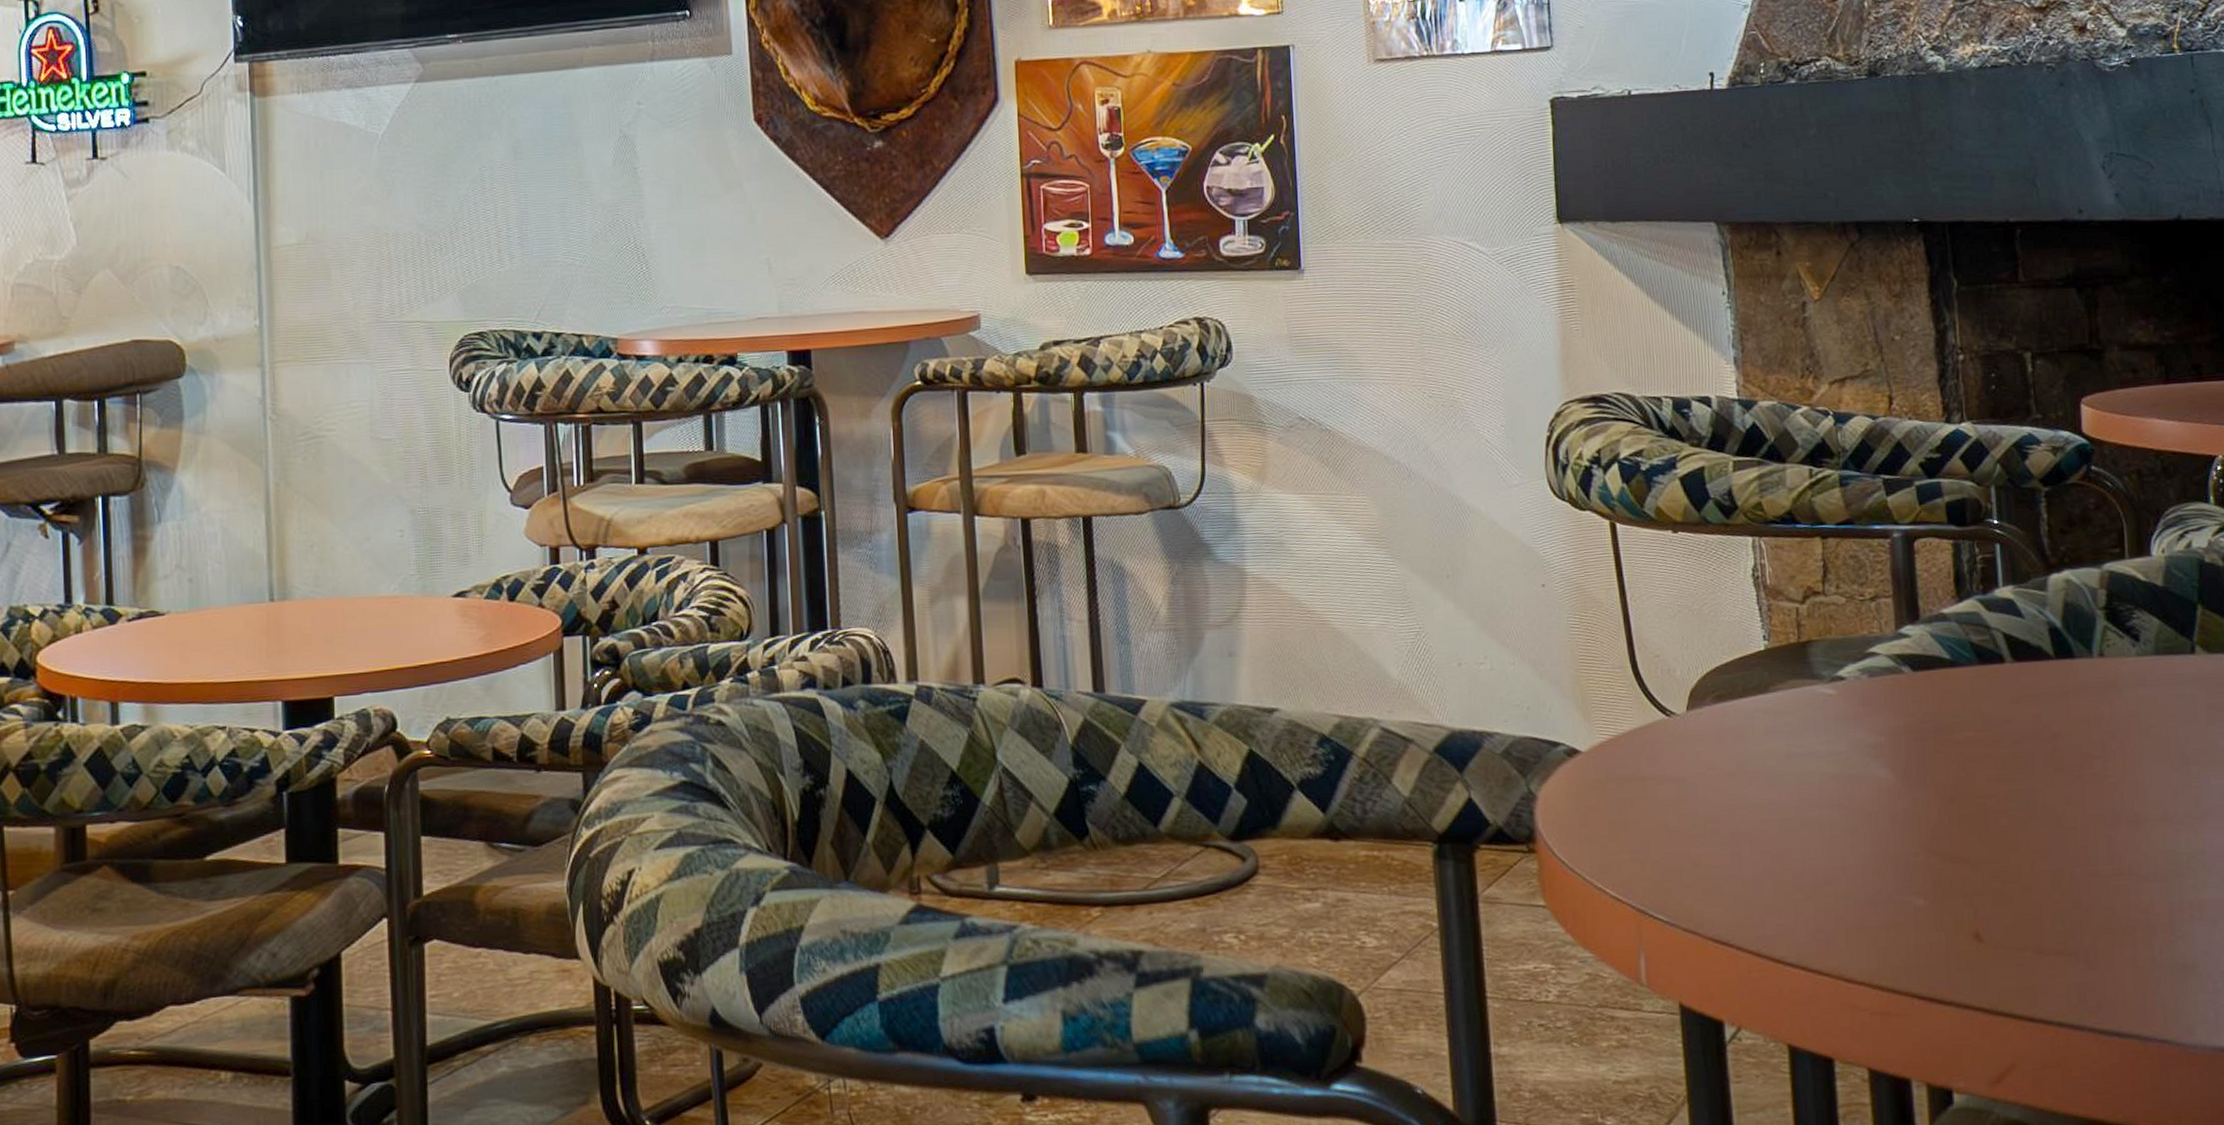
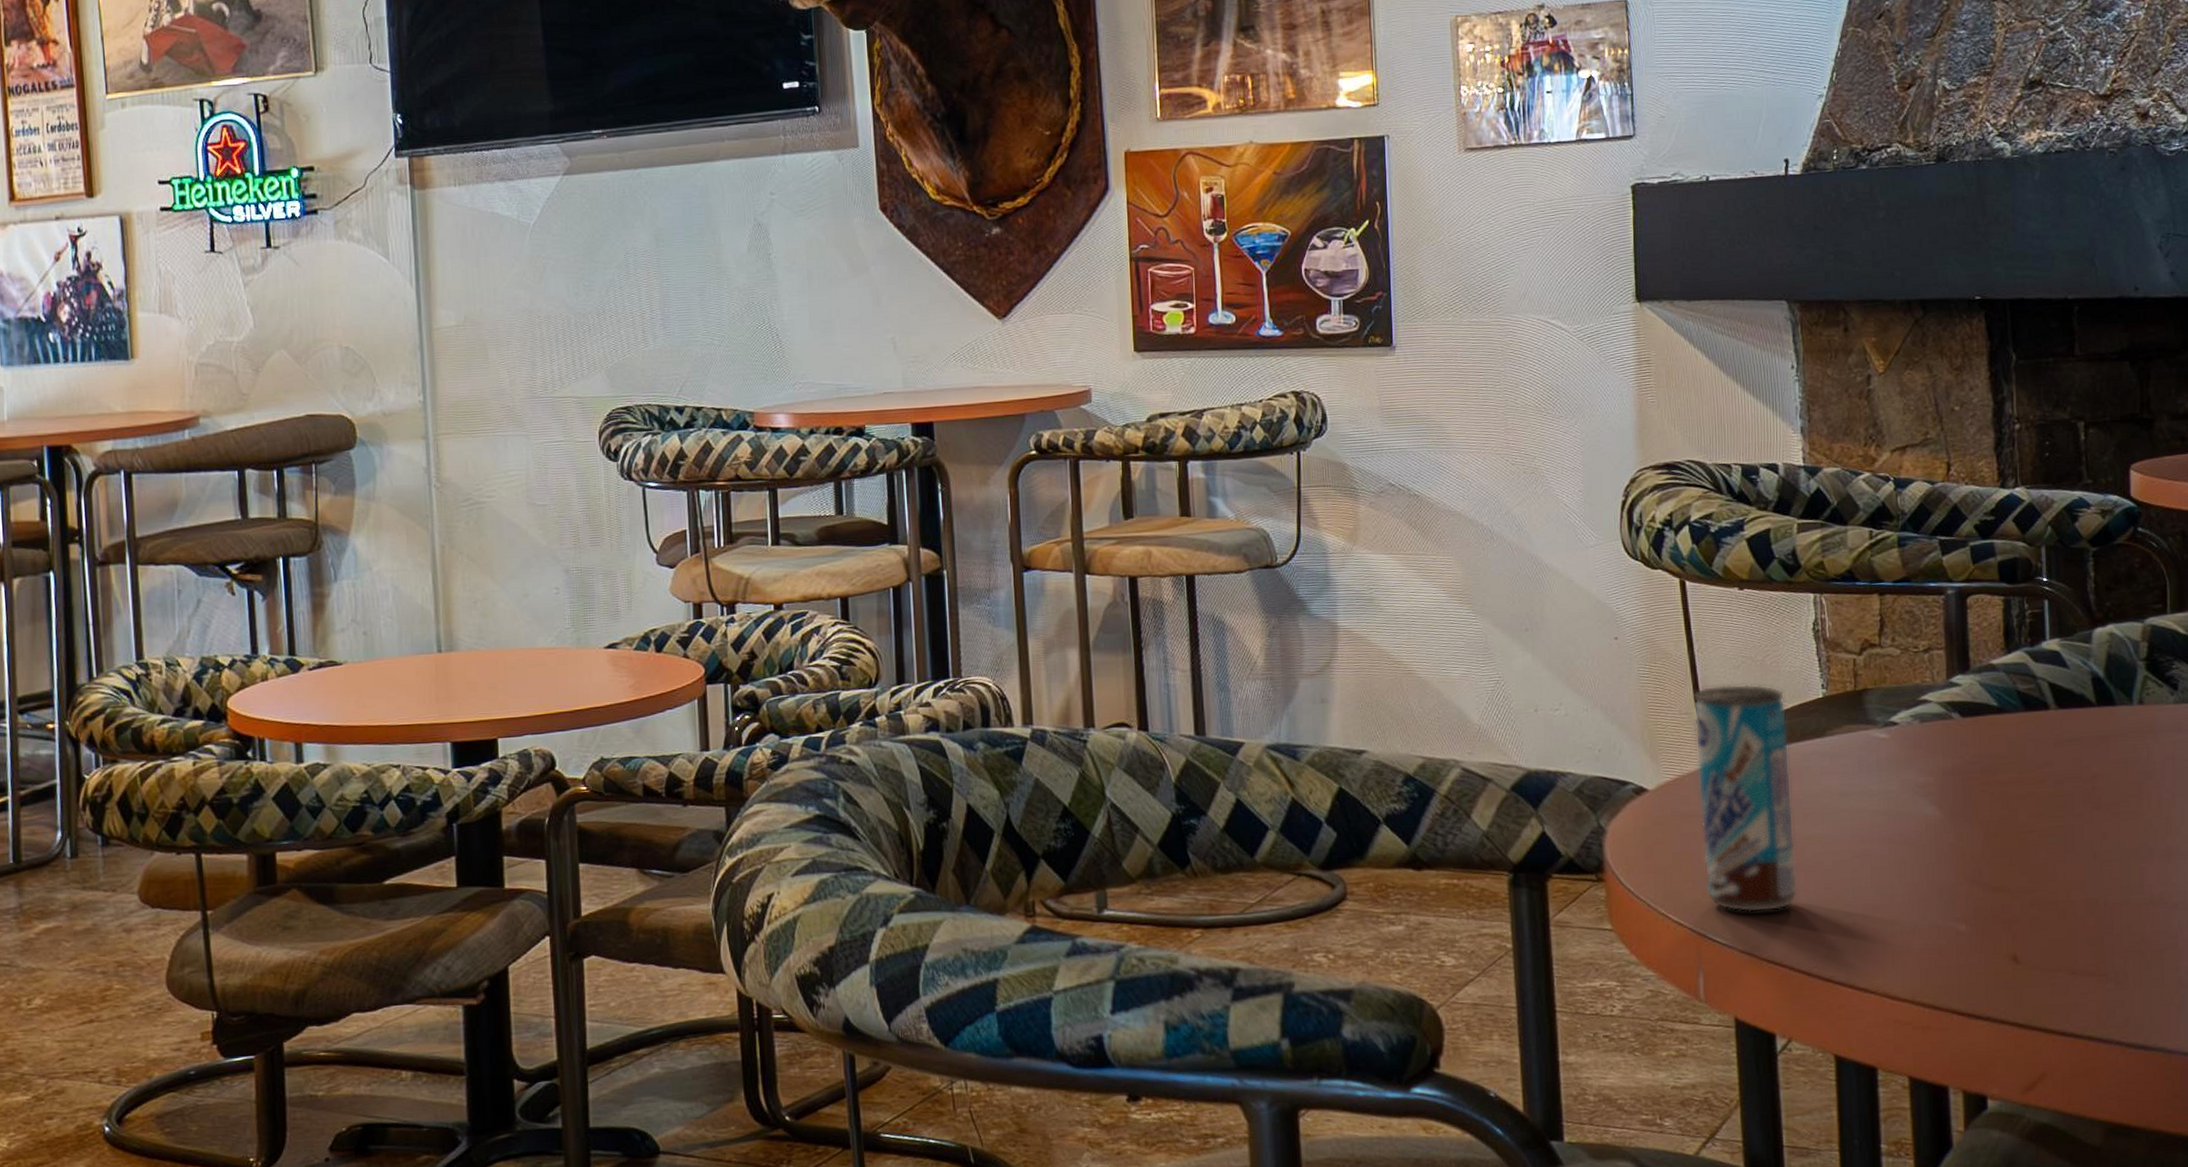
beverage can: none [1626,635,1744,887] -> present [1693,683,1798,913]

